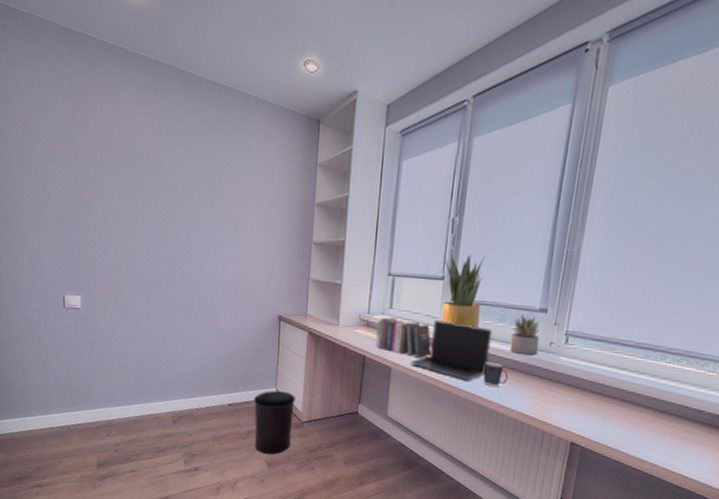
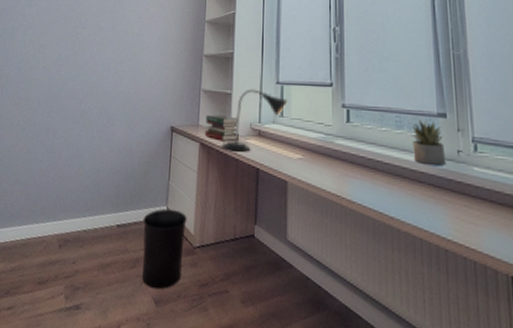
books: none [314,304,349,331] -> present [205,115,240,142]
desk lamp: none [330,280,398,341] -> present [221,89,288,152]
books: present [375,317,432,359] -> none [268,126,328,171]
laptop computer: present [410,320,493,380] -> none [307,128,393,195]
planter: present [441,254,485,328] -> none [329,60,375,135]
mug: present [483,361,509,387] -> none [388,173,418,203]

